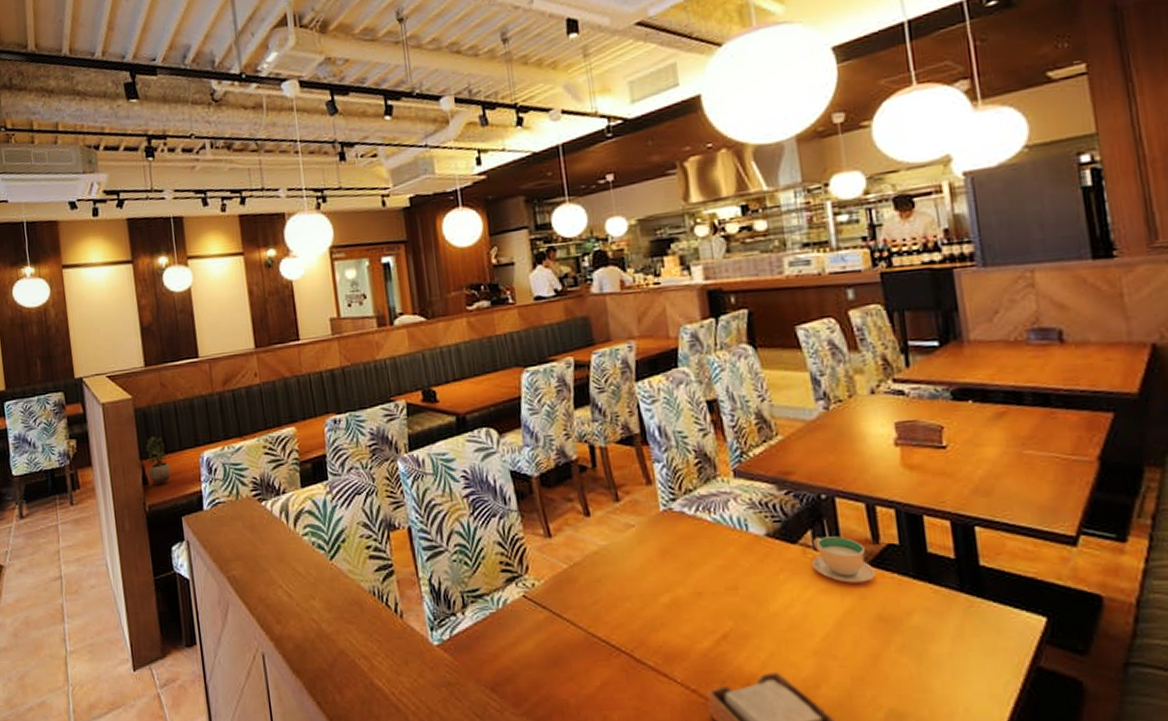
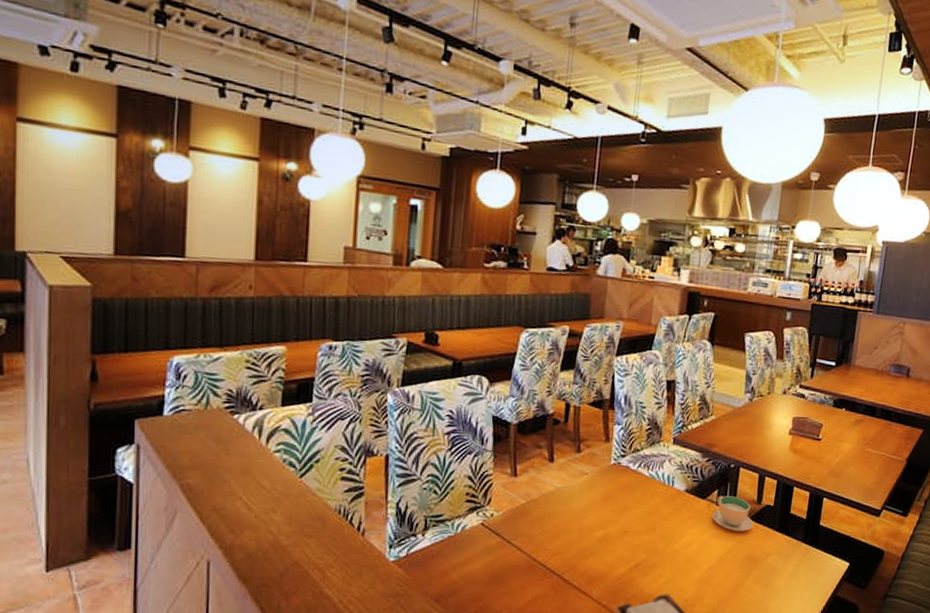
potted plant: present [145,437,171,484] -> none [100,331,130,383]

